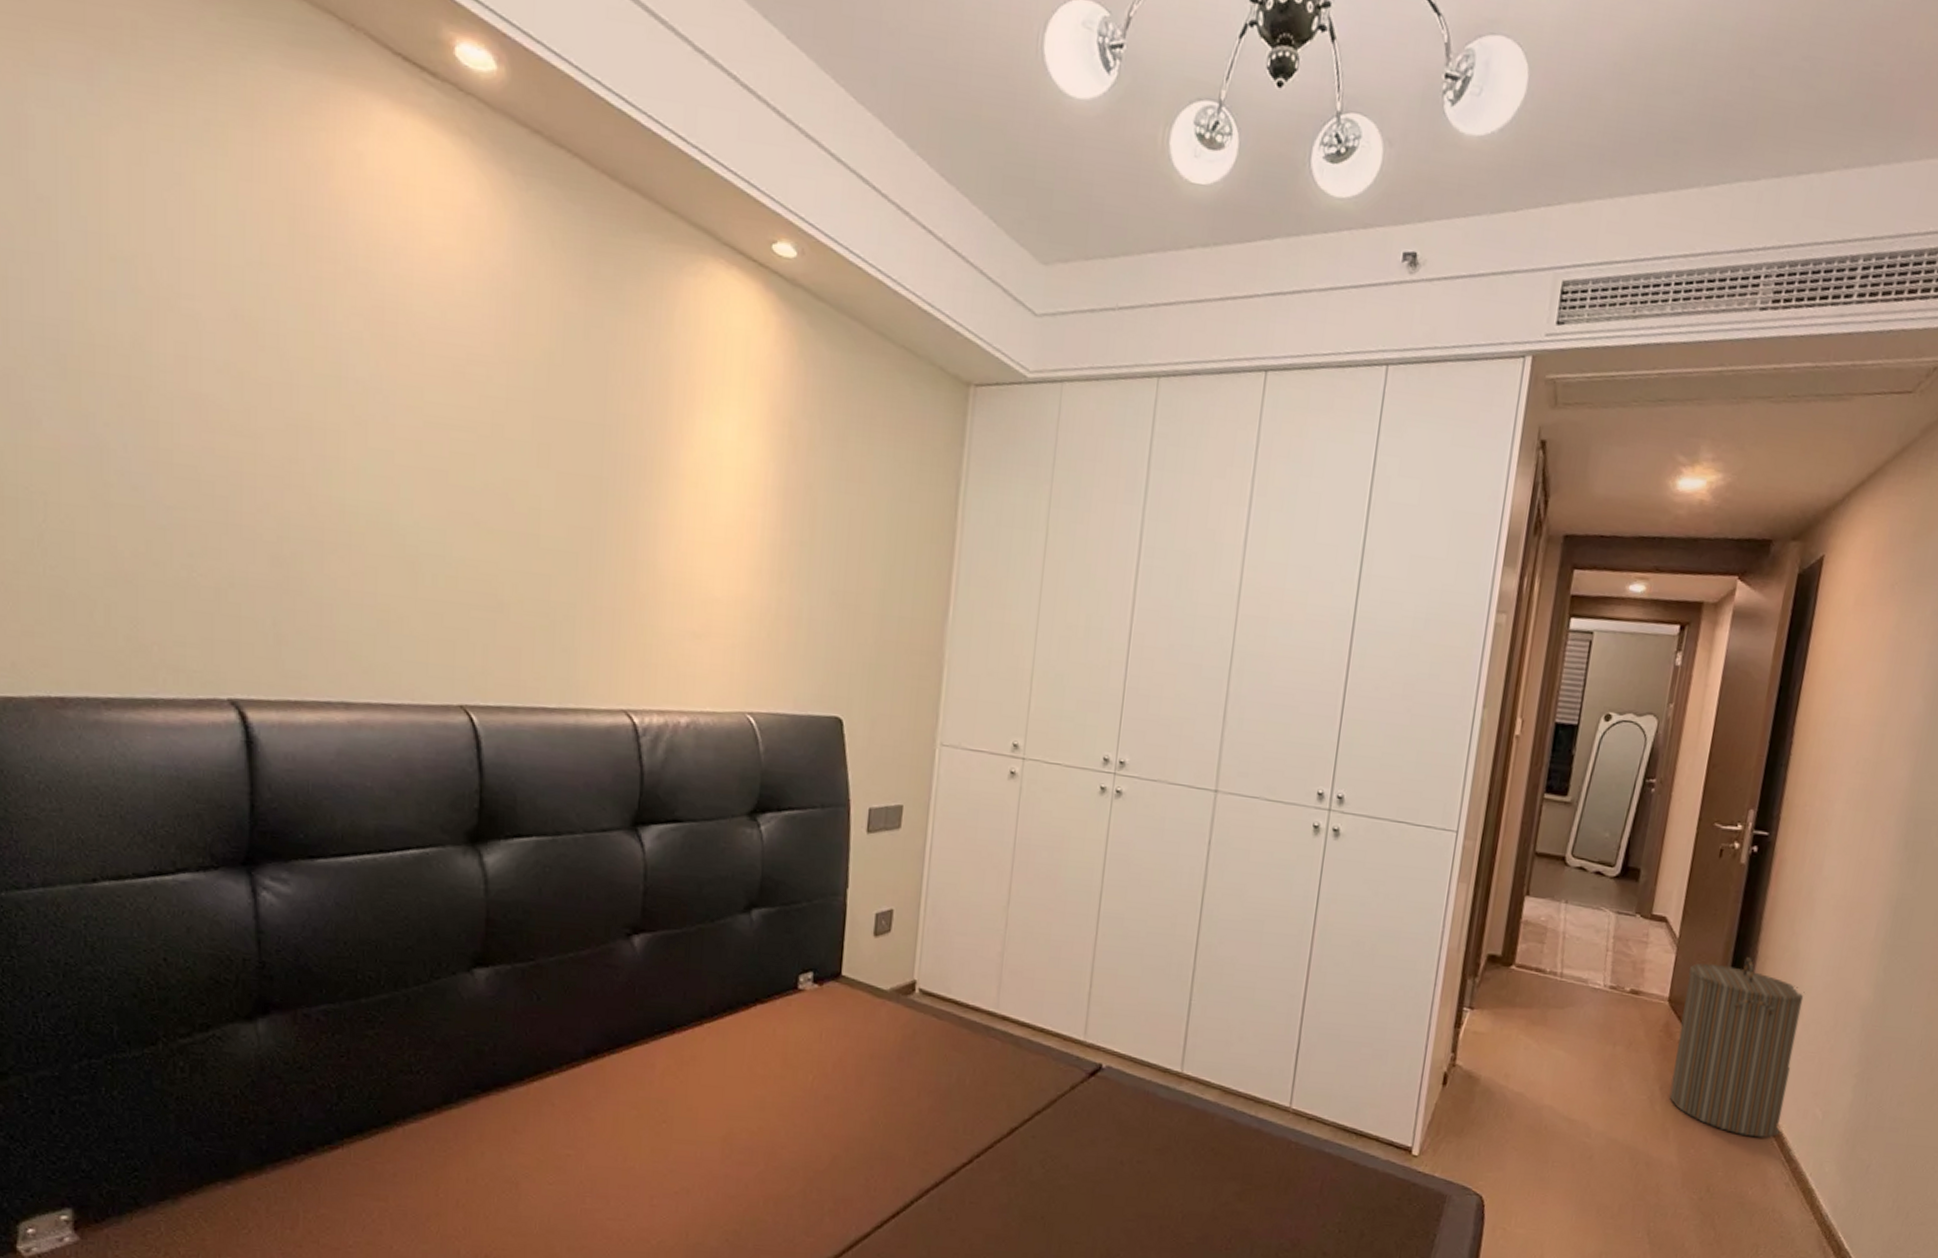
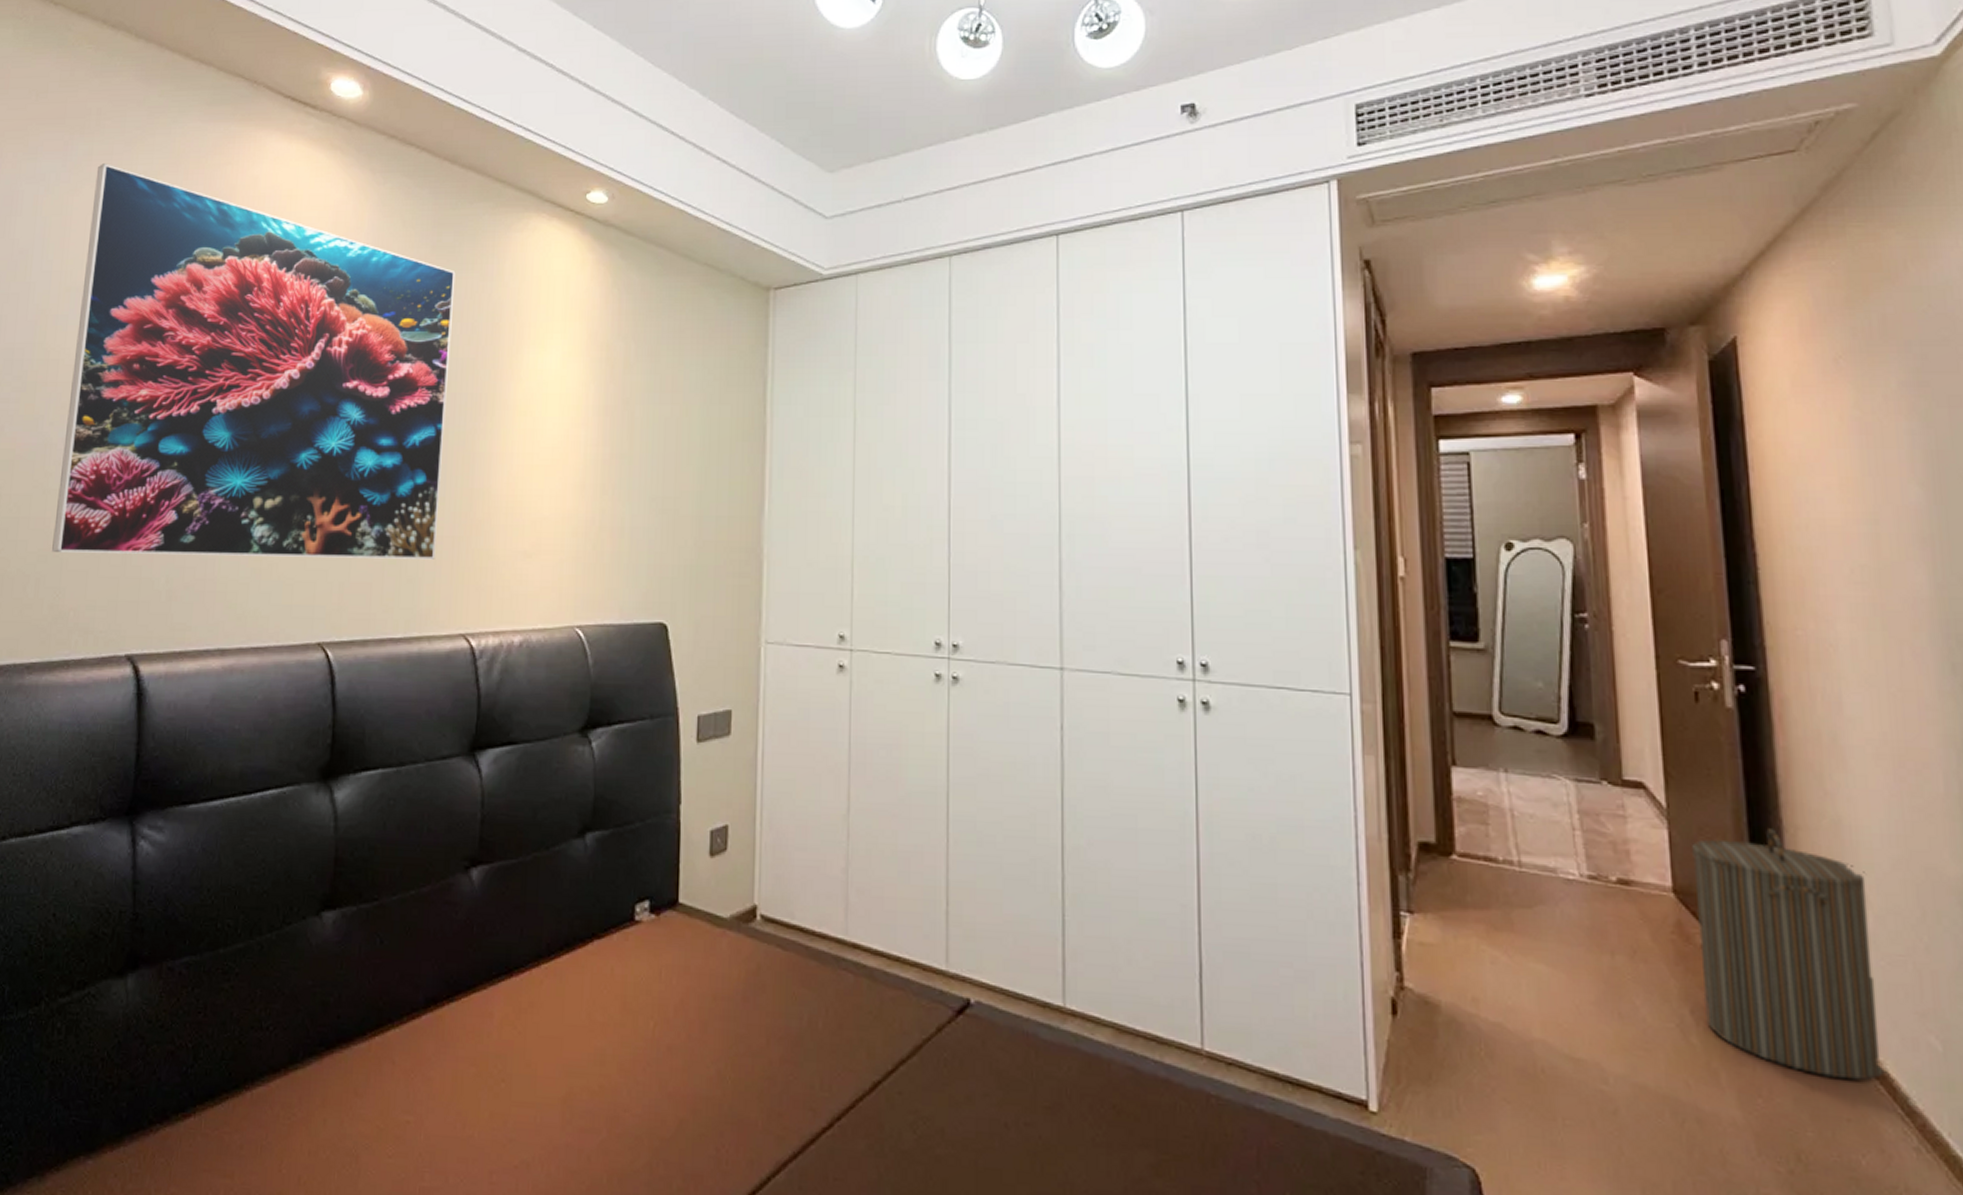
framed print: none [123,98,617,630] -> present [52,163,456,560]

